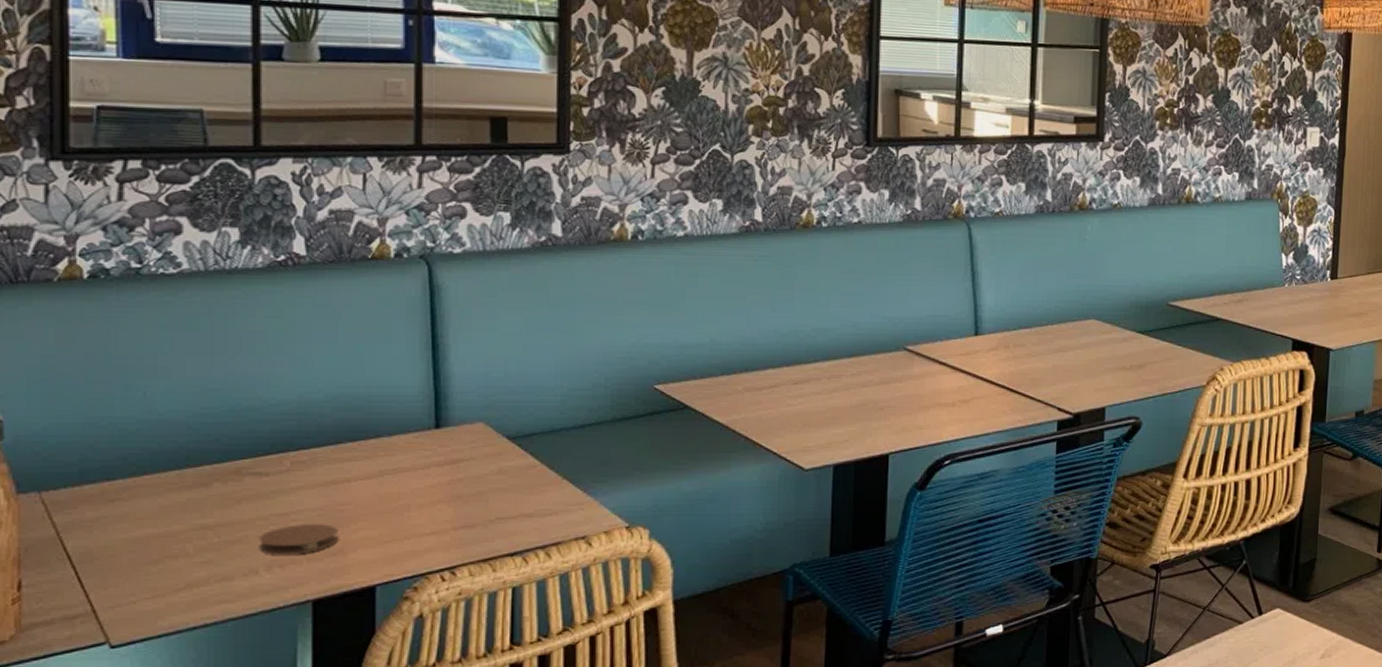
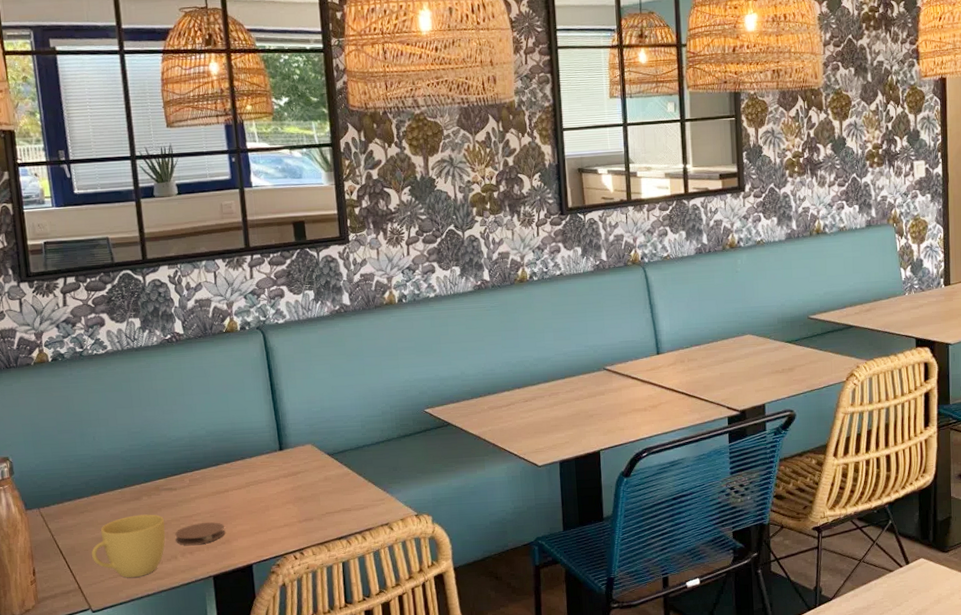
cup: none [119,508,245,600] -> present [91,514,166,578]

